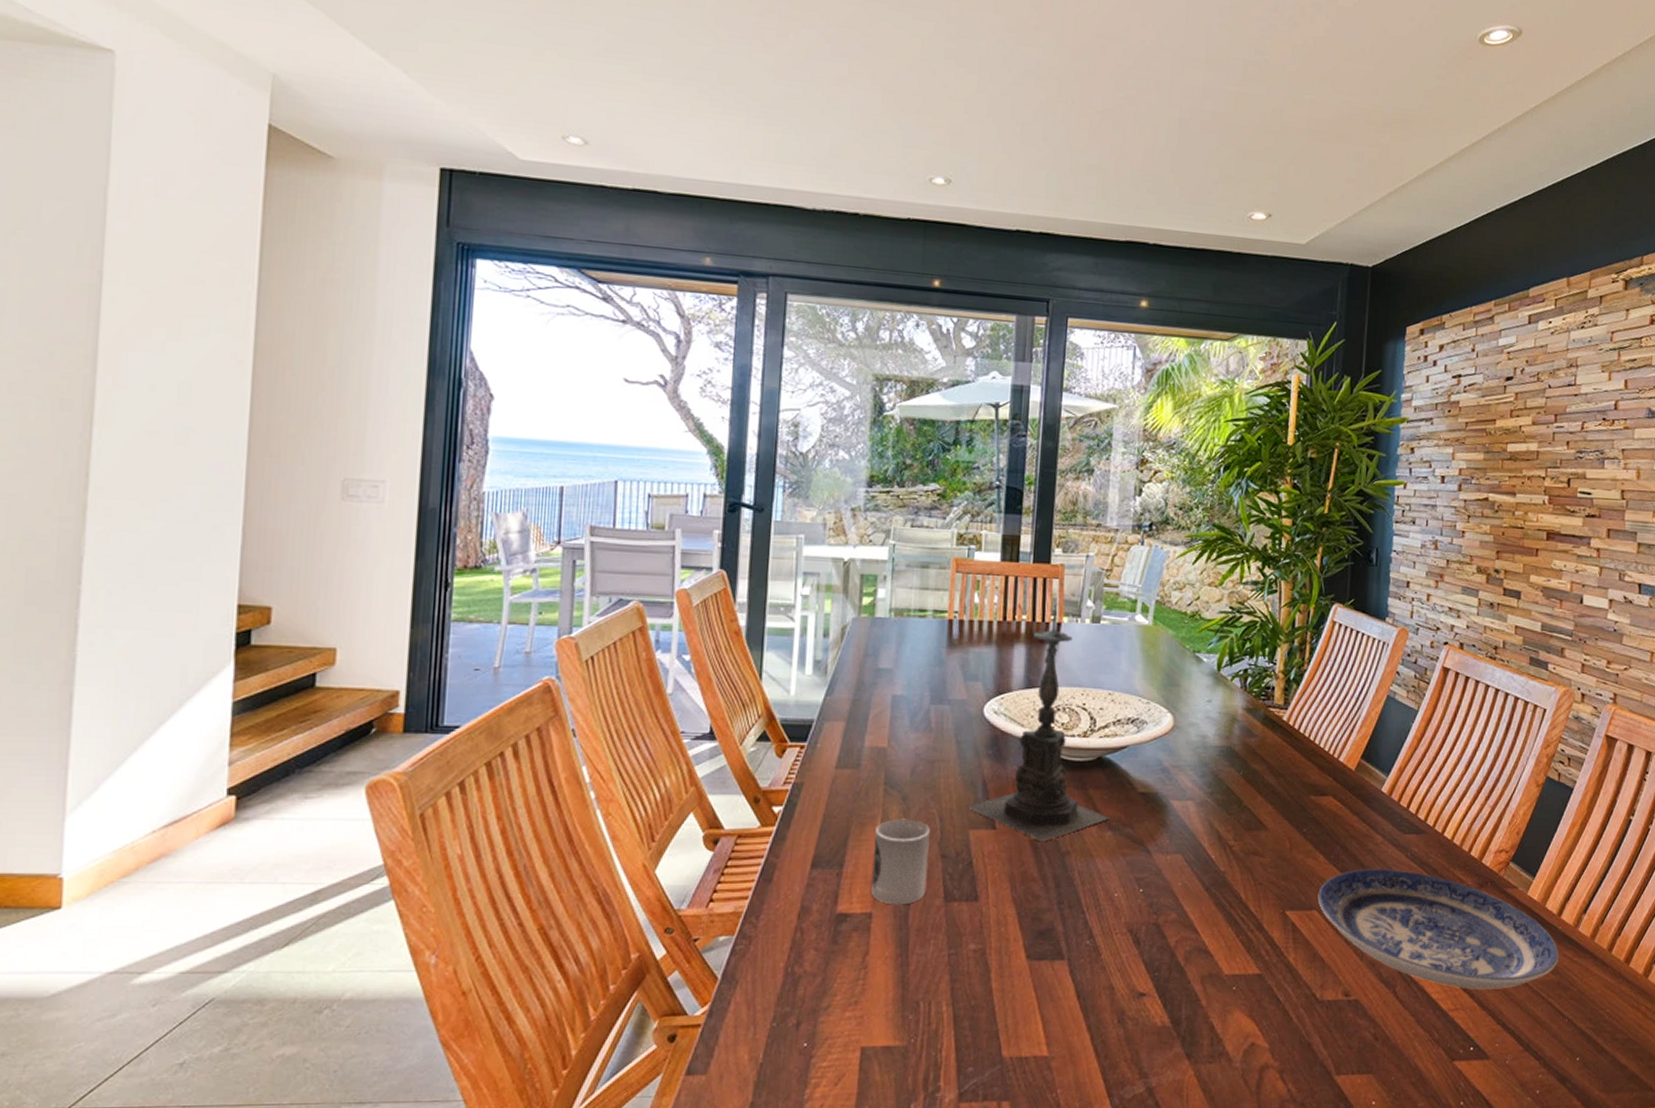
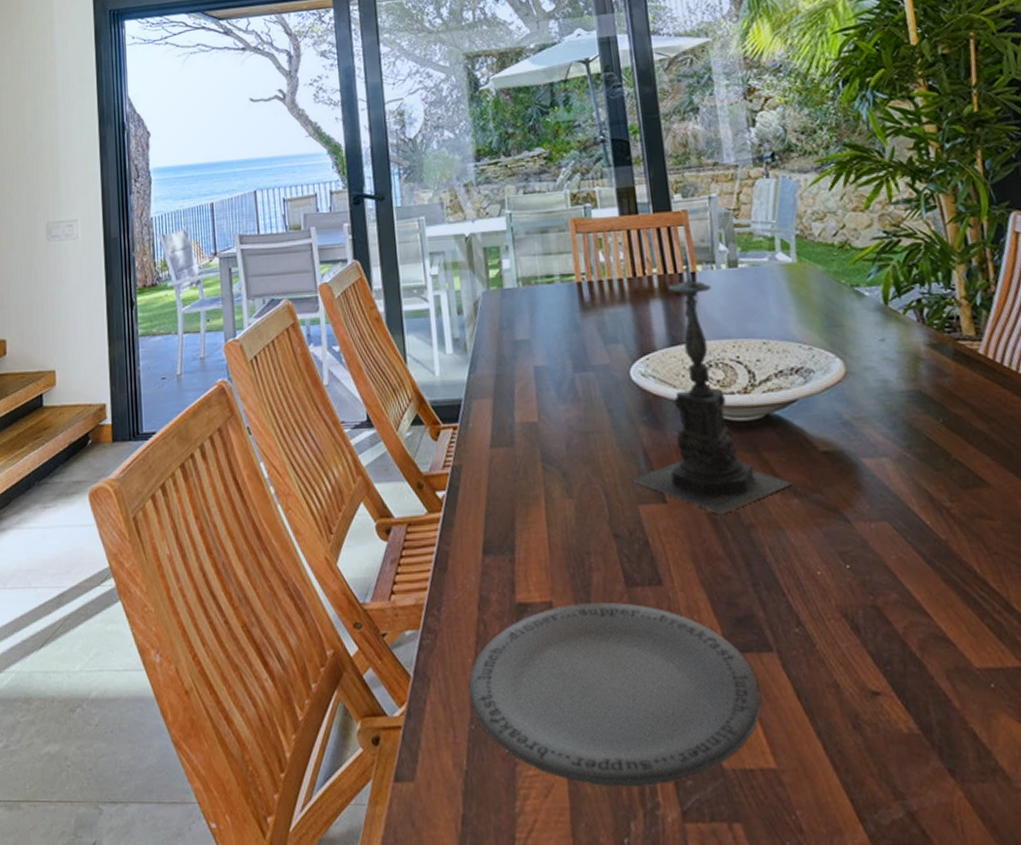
plate: none [776,915,1048,1074] -> present [469,603,762,786]
cup: present [871,818,930,905] -> none [541,496,605,592]

